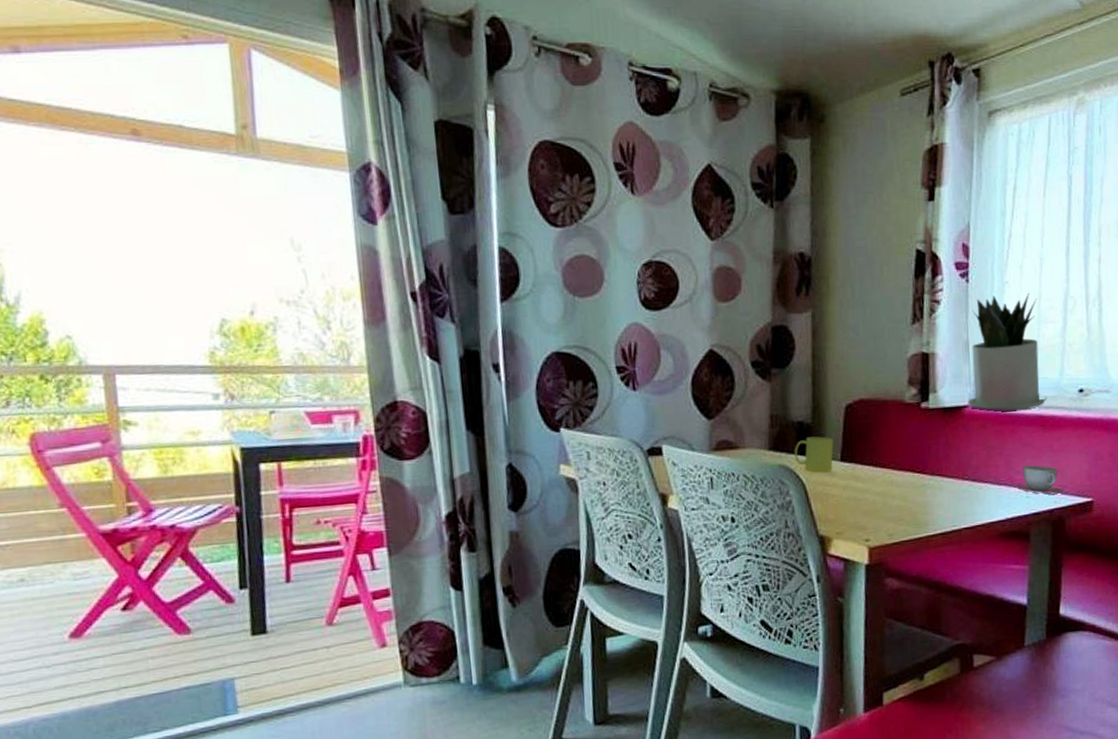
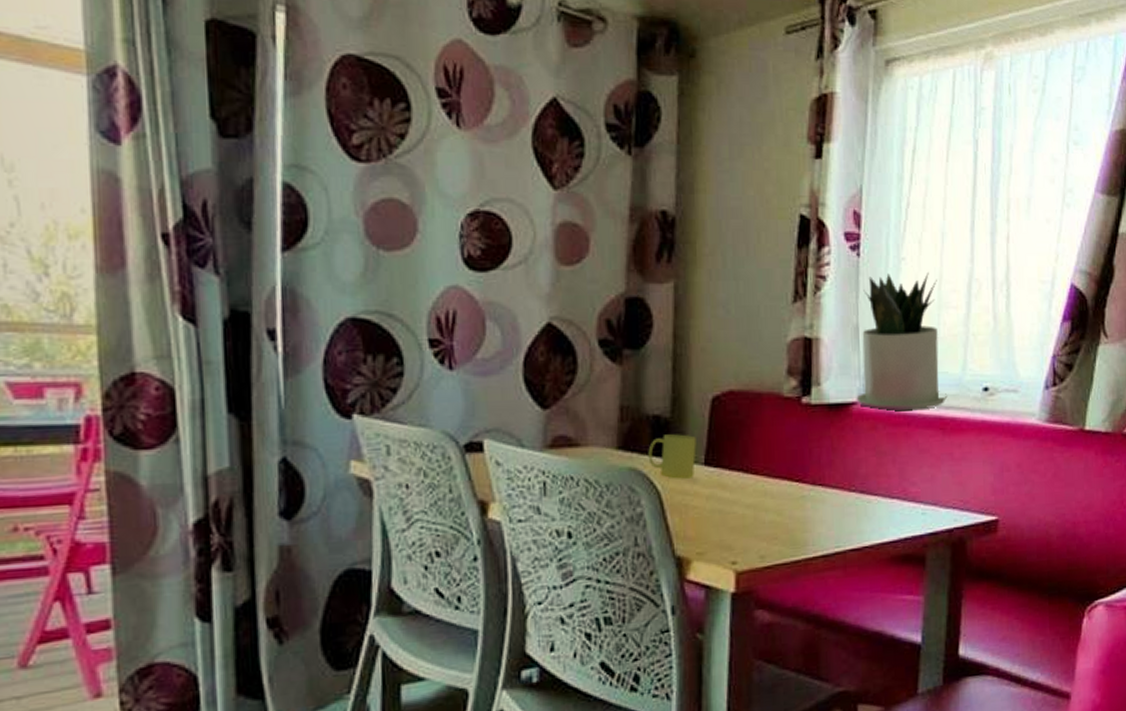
teacup: present [1016,465,1065,495] -> none [910,475,966,511]

